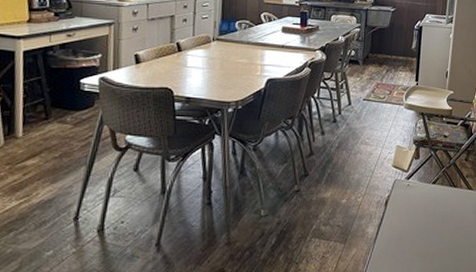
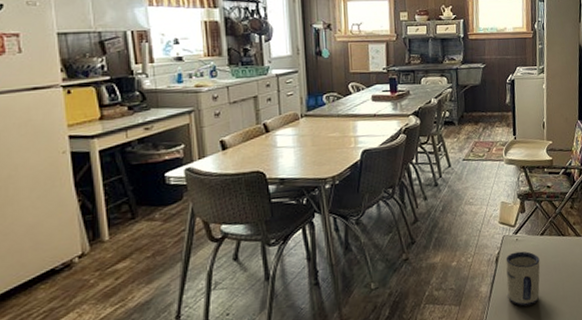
mug: none [393,197,429,253] -> present [505,251,540,307]

